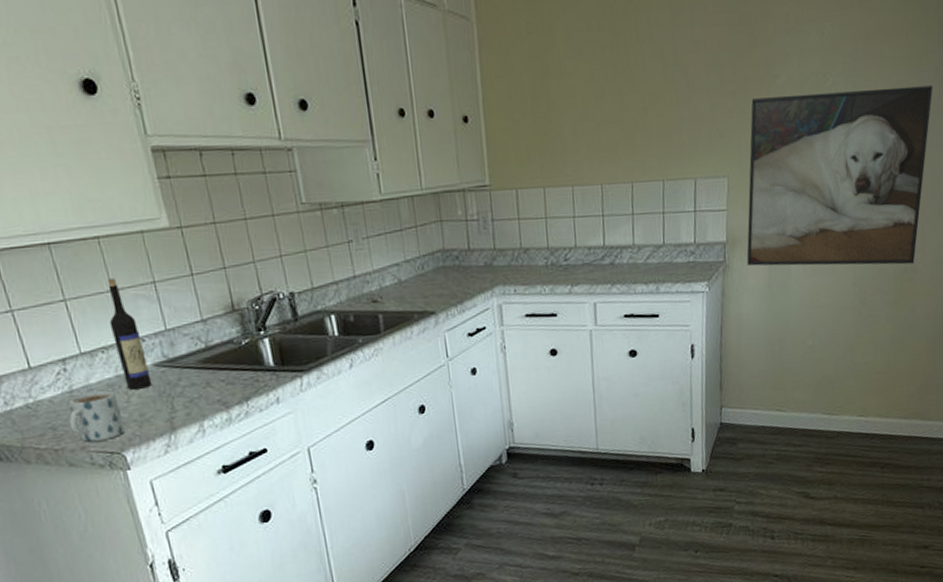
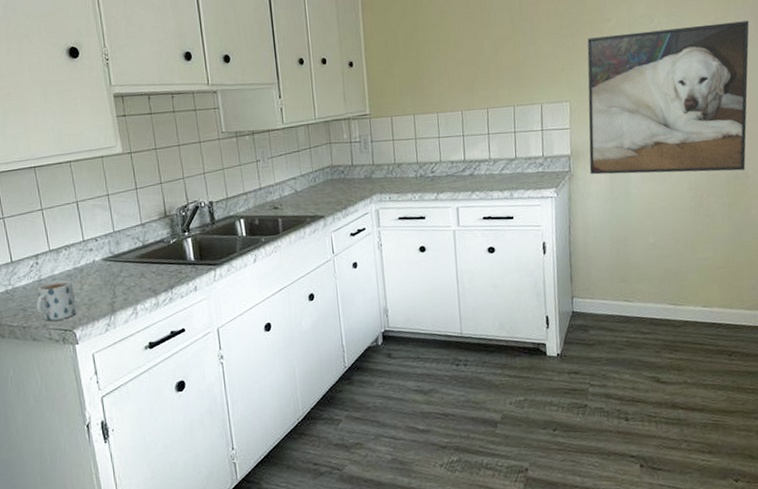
wine bottle: present [107,278,152,390] -> none [72,192,100,279]

